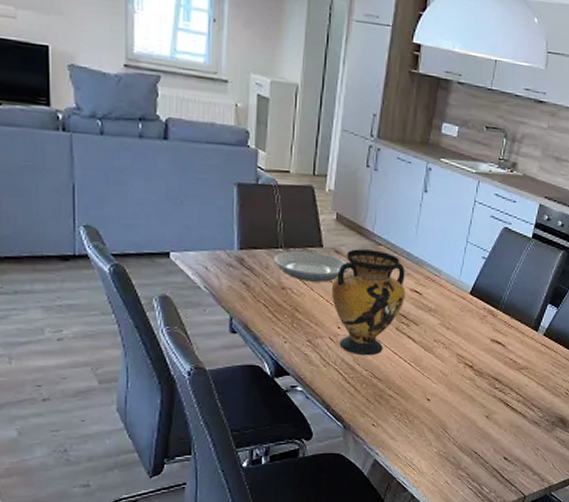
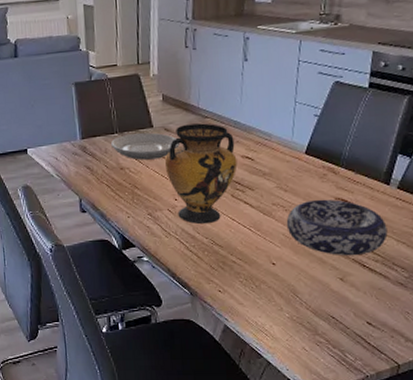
decorative bowl: none [444,339,531,395] -> present [286,199,388,256]

